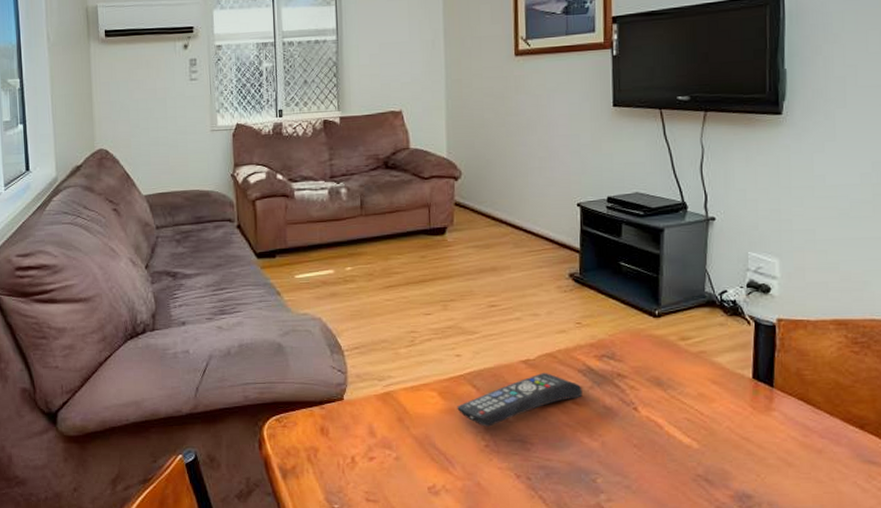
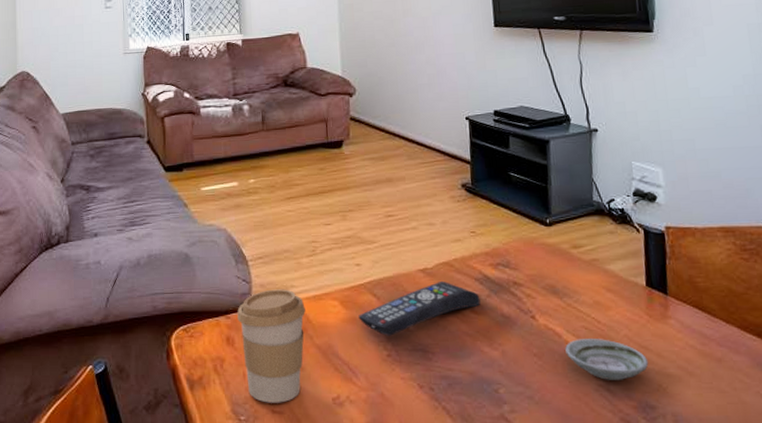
coffee cup: none [332,379,403,492] -> present [237,289,306,403]
saucer: none [666,430,749,470] -> present [565,339,649,380]

